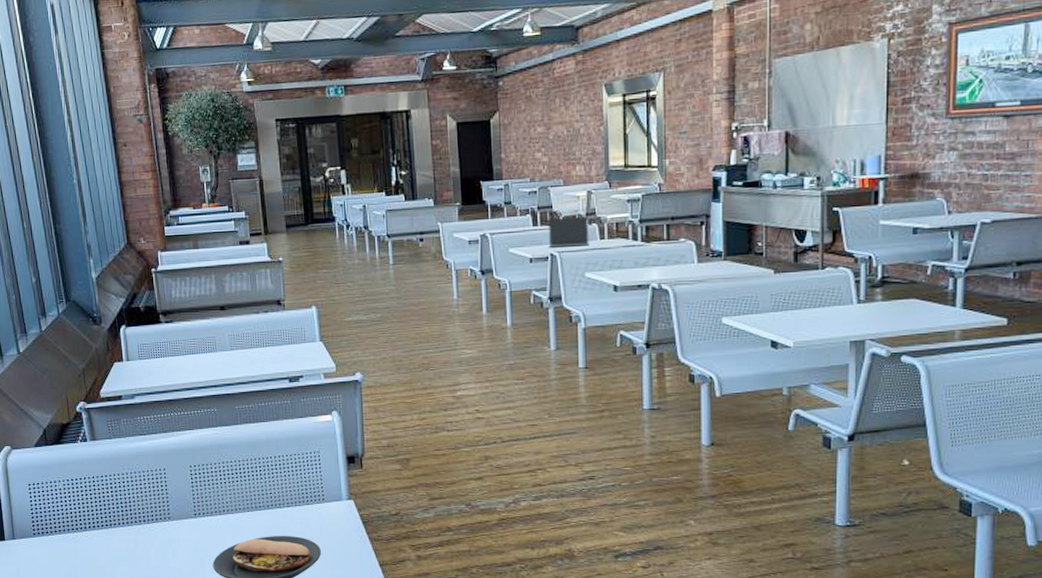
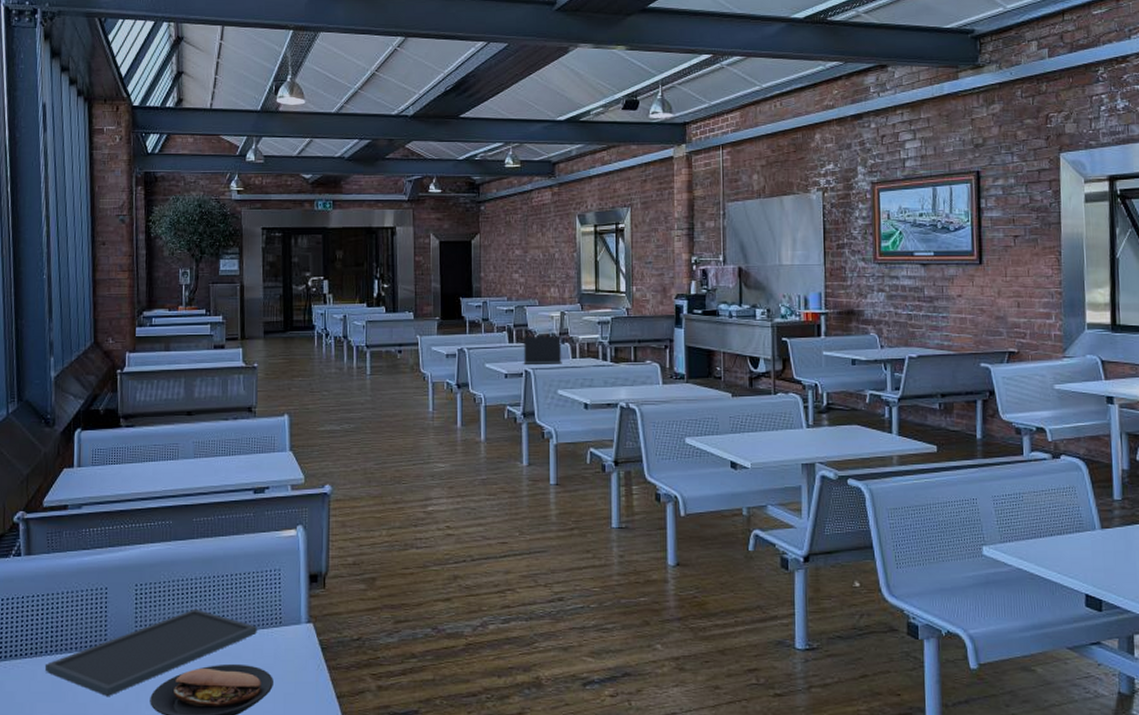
tray: none [119,487,303,562] -> present [44,608,257,696]

